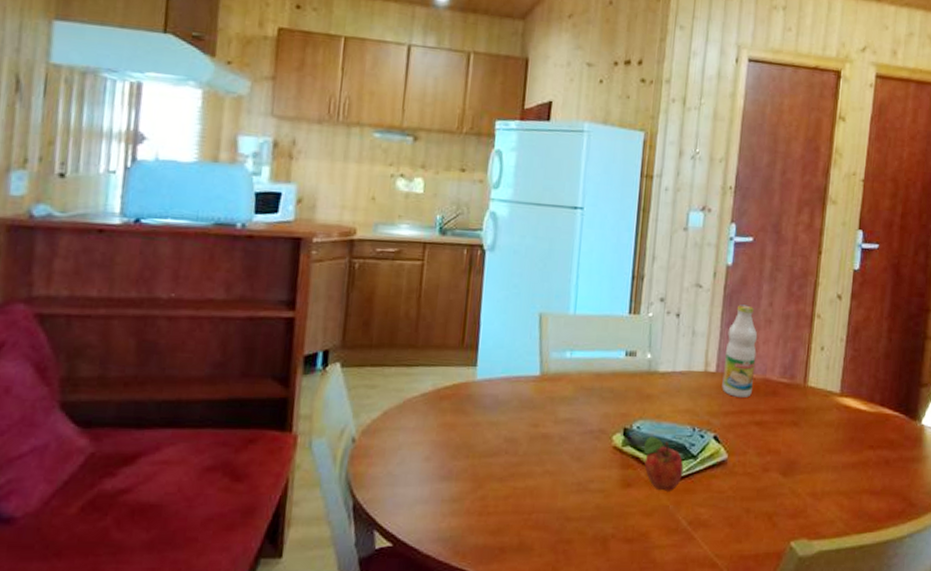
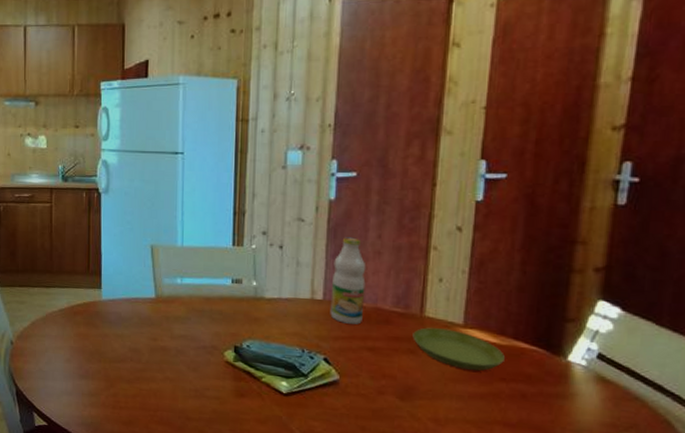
fruit: present [643,437,684,491] -> none [254,355,295,404]
saucer: none [796,398,873,439] -> present [412,327,505,371]

